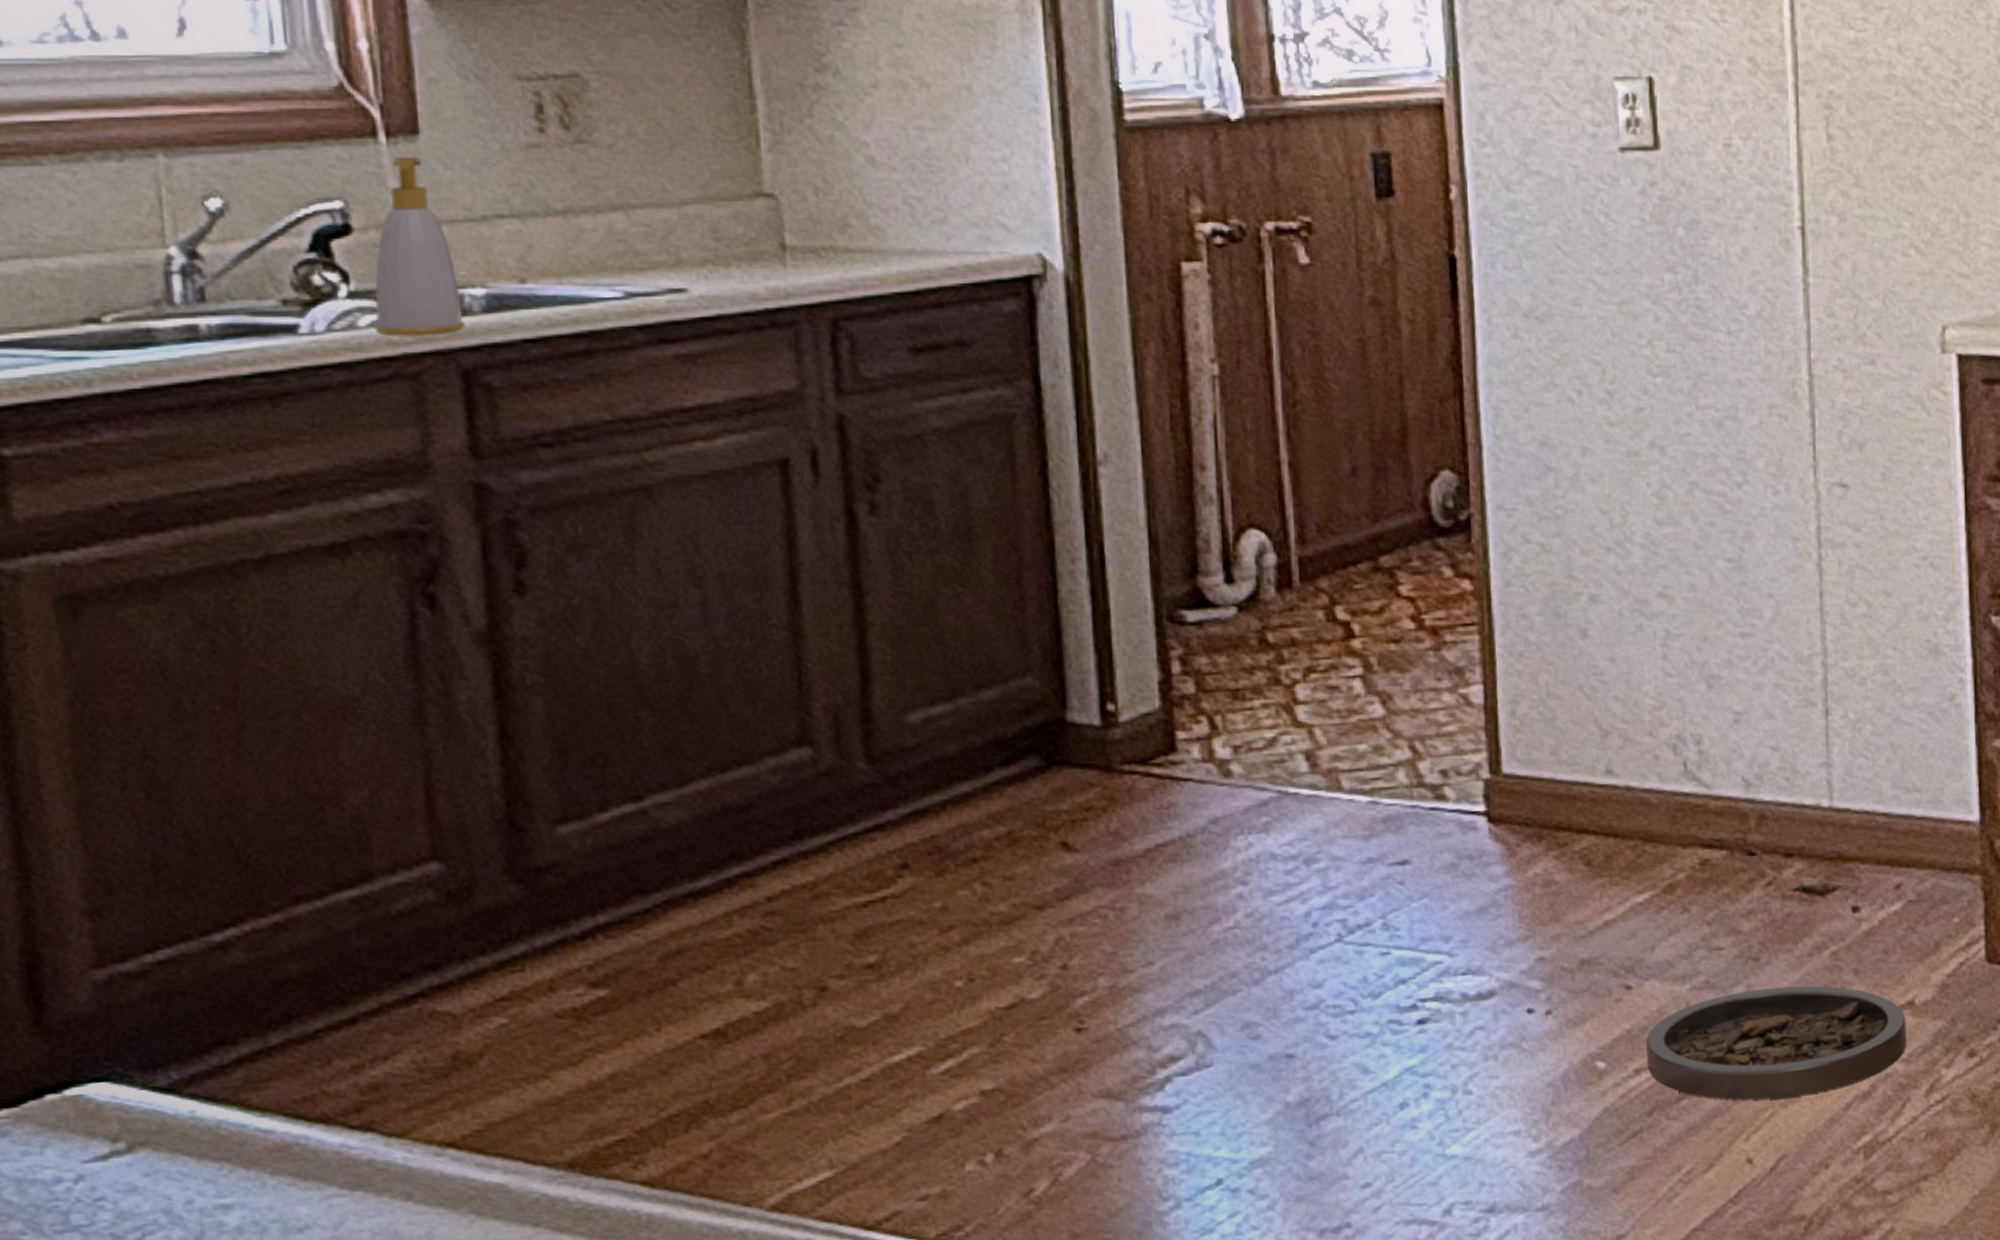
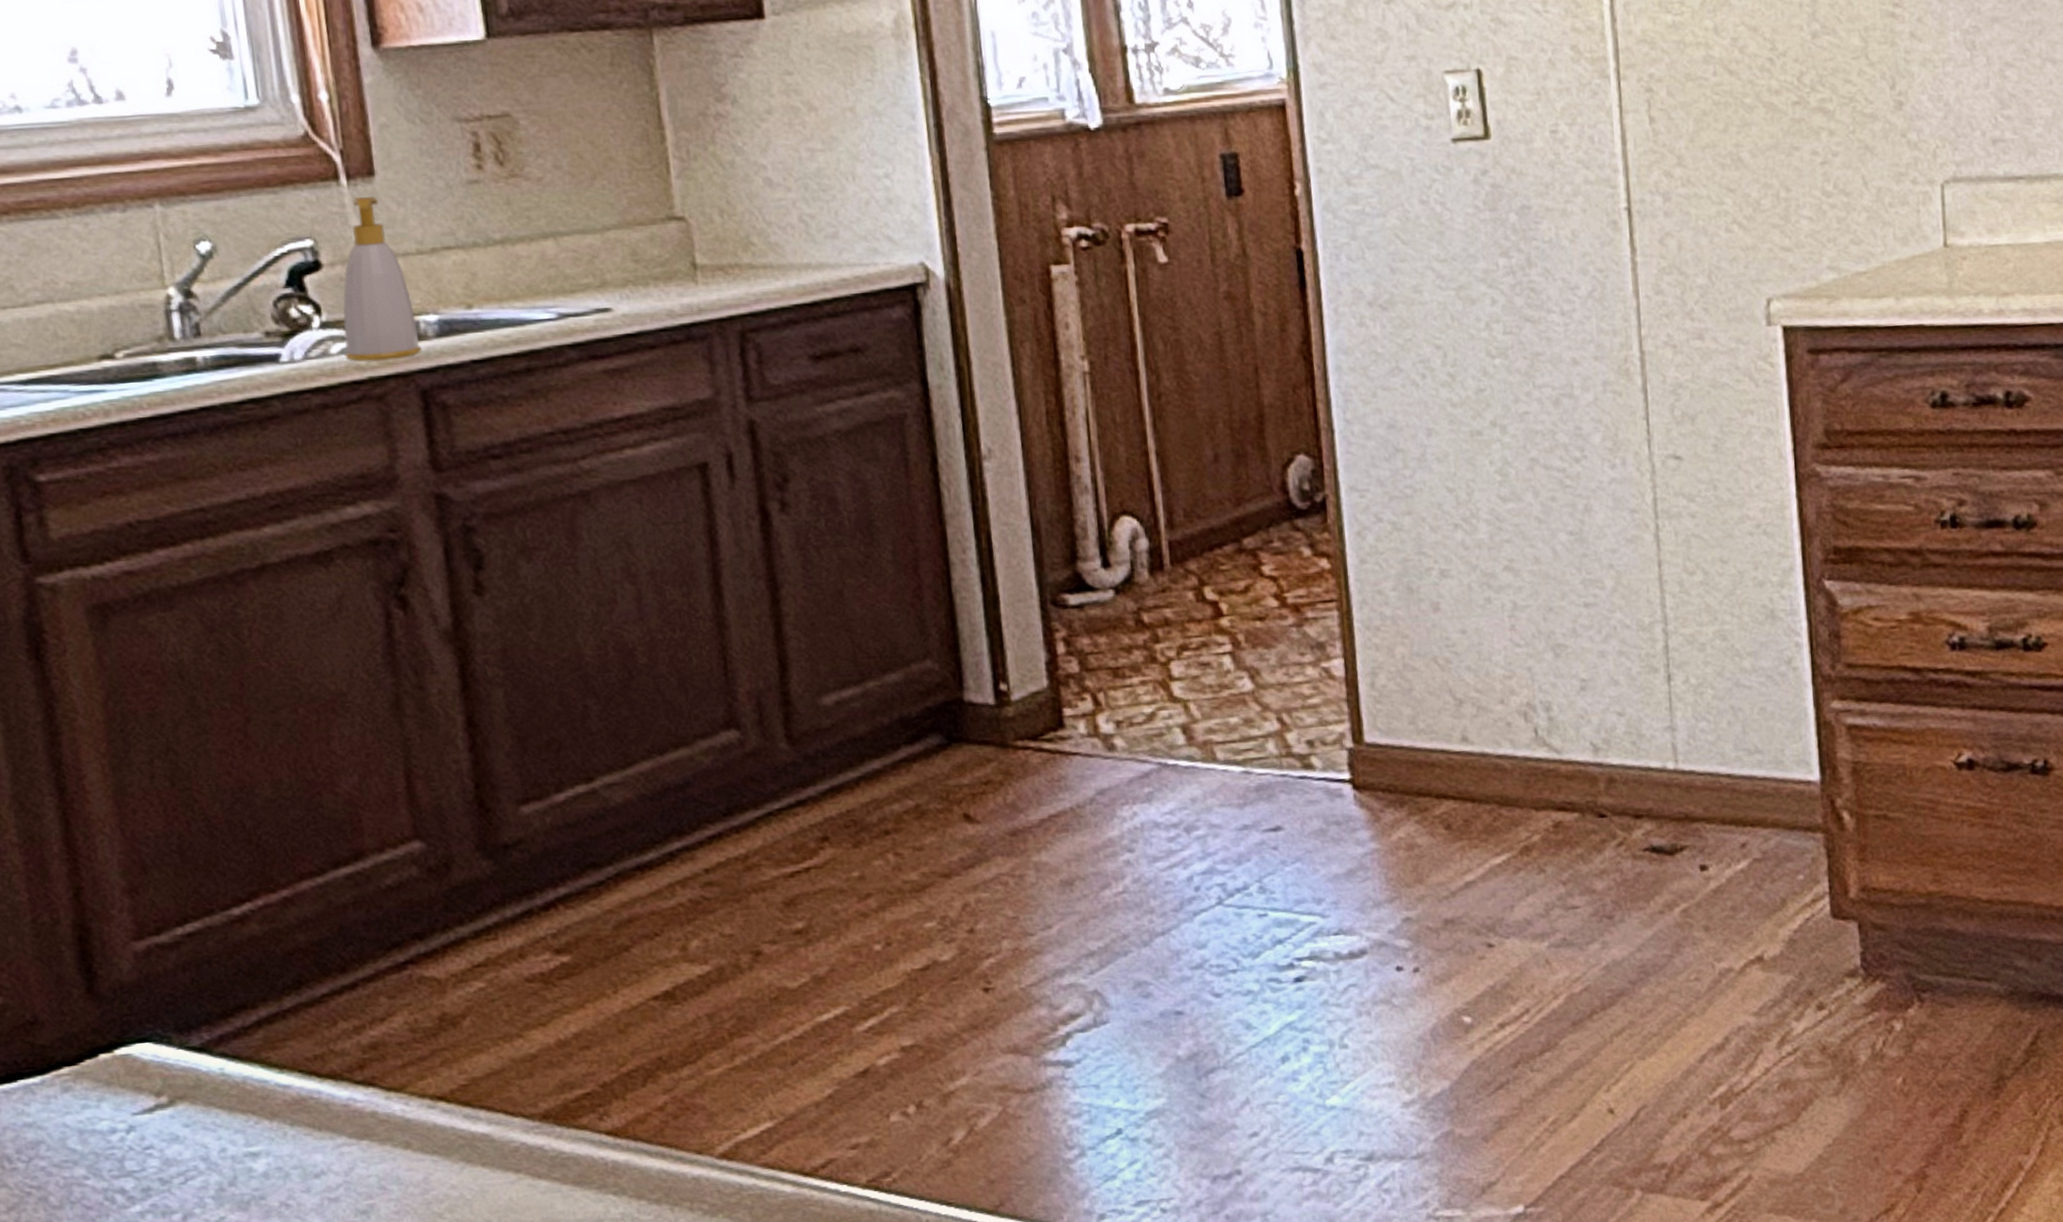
pet bowl: present [1646,986,1907,1100] -> none [1509,942,1758,1053]

